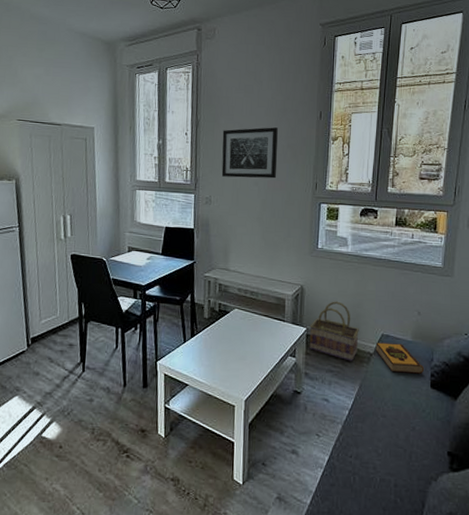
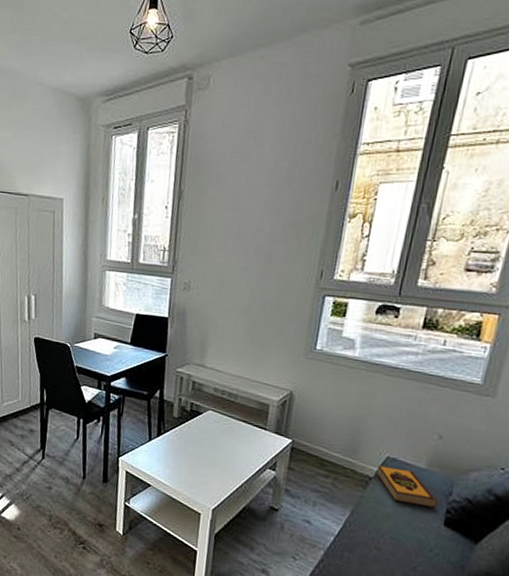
wall art: present [221,127,278,179] -> none [204,200,279,264]
basket: present [309,301,359,362] -> none [293,412,359,484]

